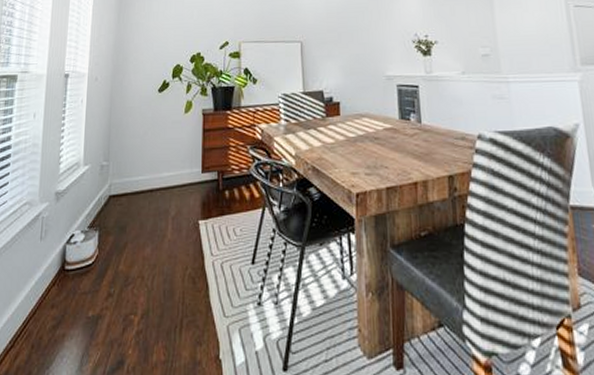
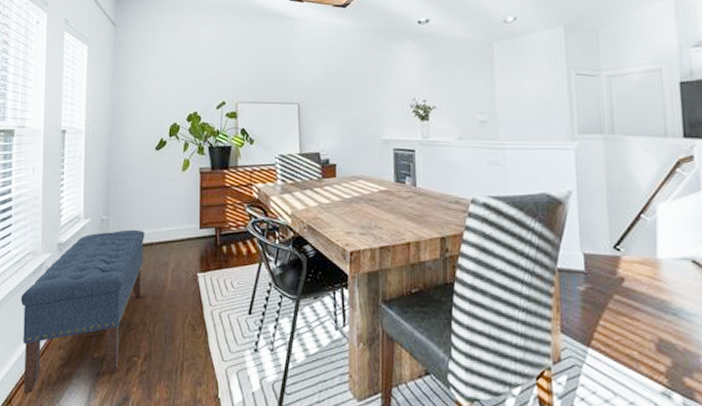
bench: none [12,175,145,360] -> present [20,229,145,394]

